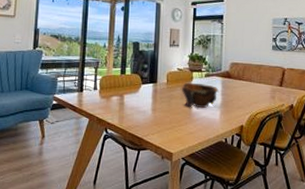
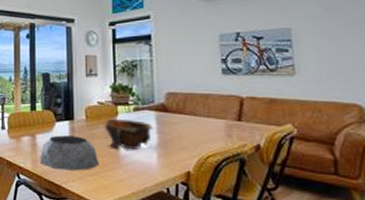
plant pot: none [126,95,175,126] -> present [40,135,99,171]

